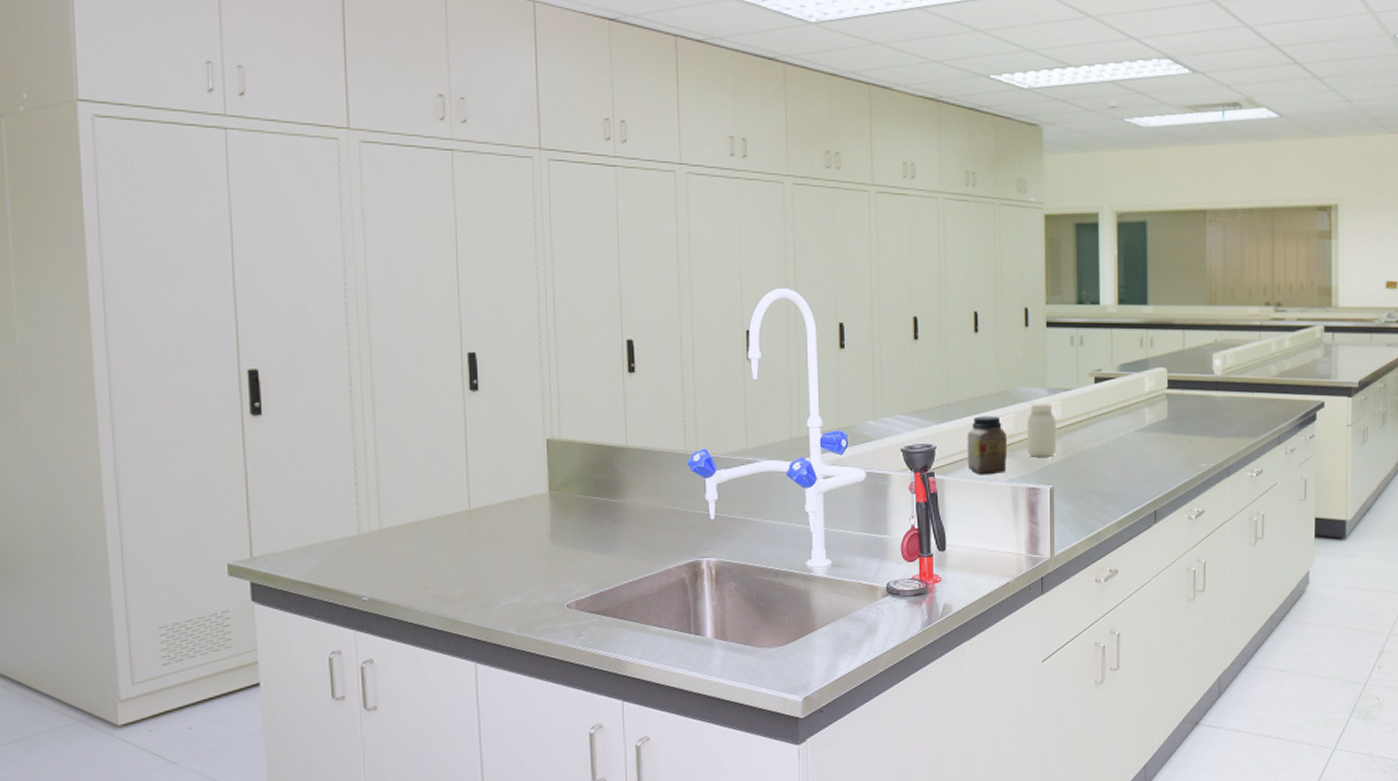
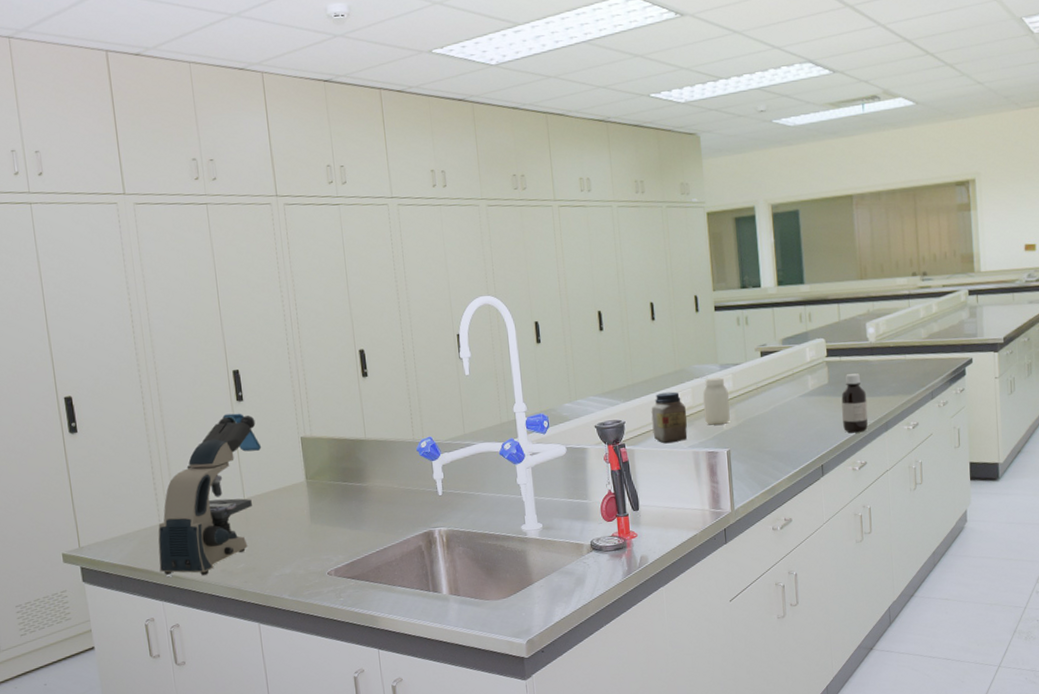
microscope: none [353,405,497,600] -> present [158,413,262,575]
bottle: none [1181,410,1209,477] -> present [841,373,868,433]

